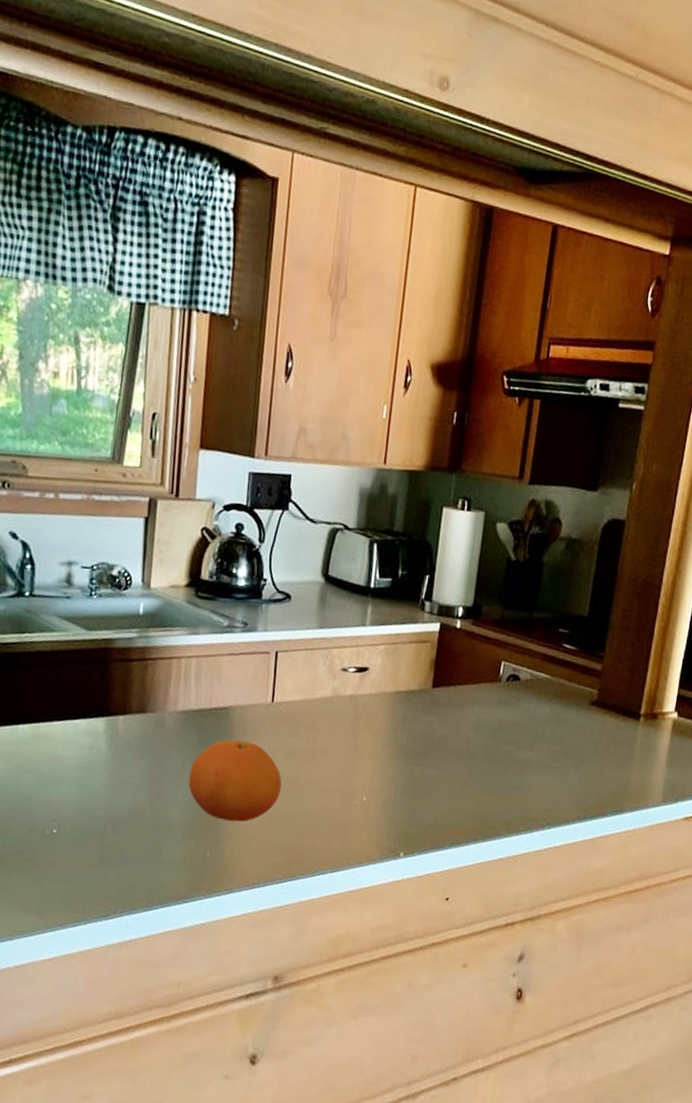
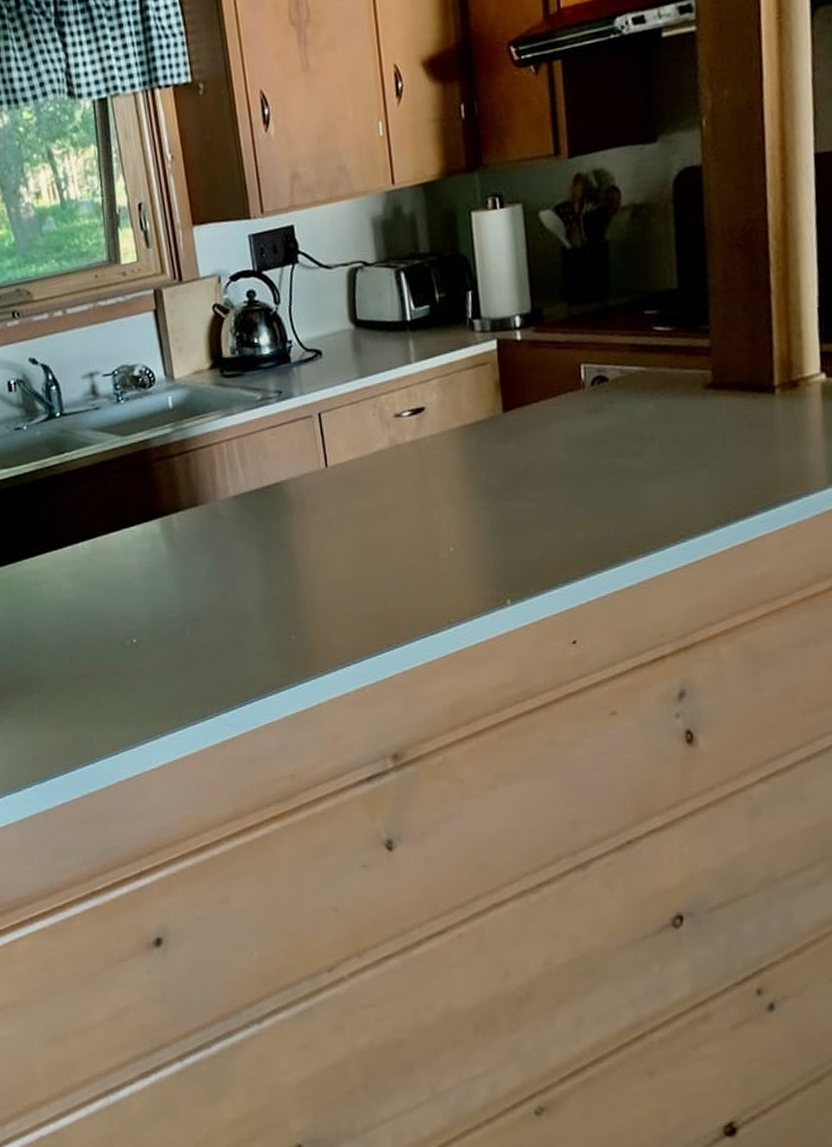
fruit: present [188,739,282,822] -> none [255,513,357,600]

